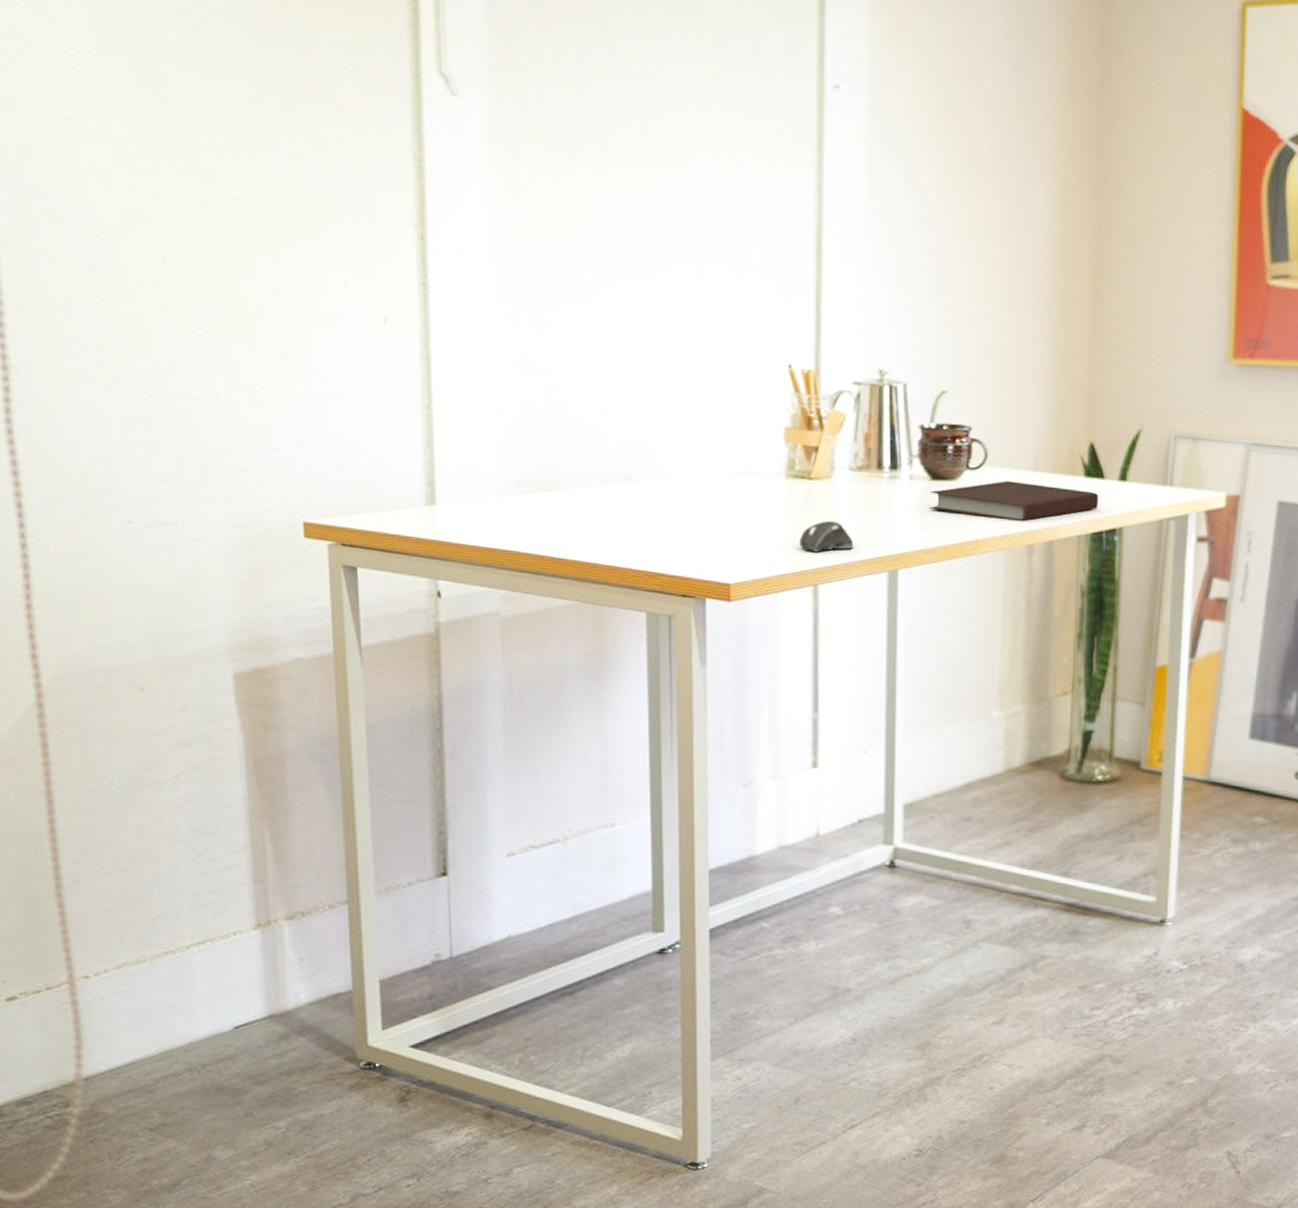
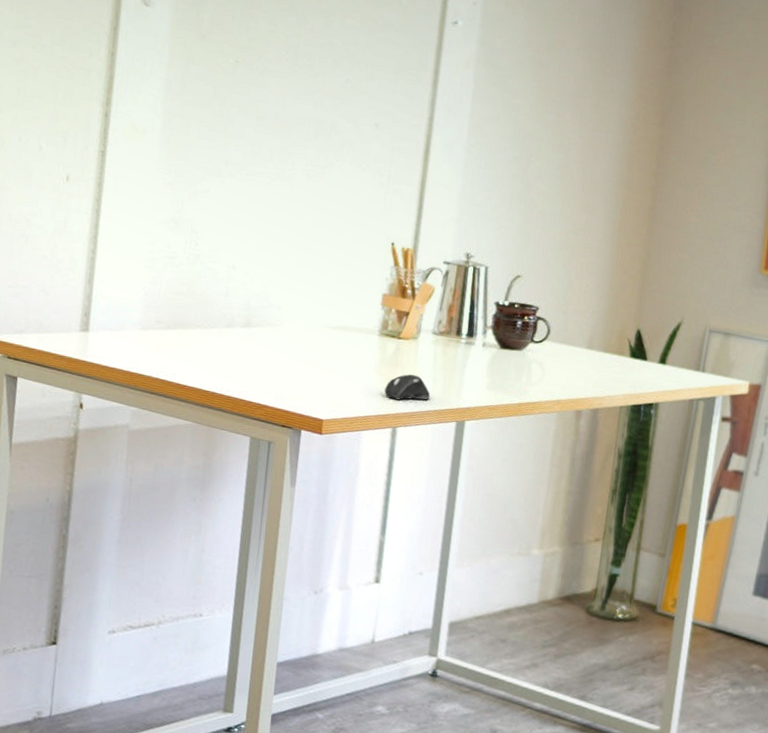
notebook: present [929,481,1099,522] -> none [496,354,641,391]

